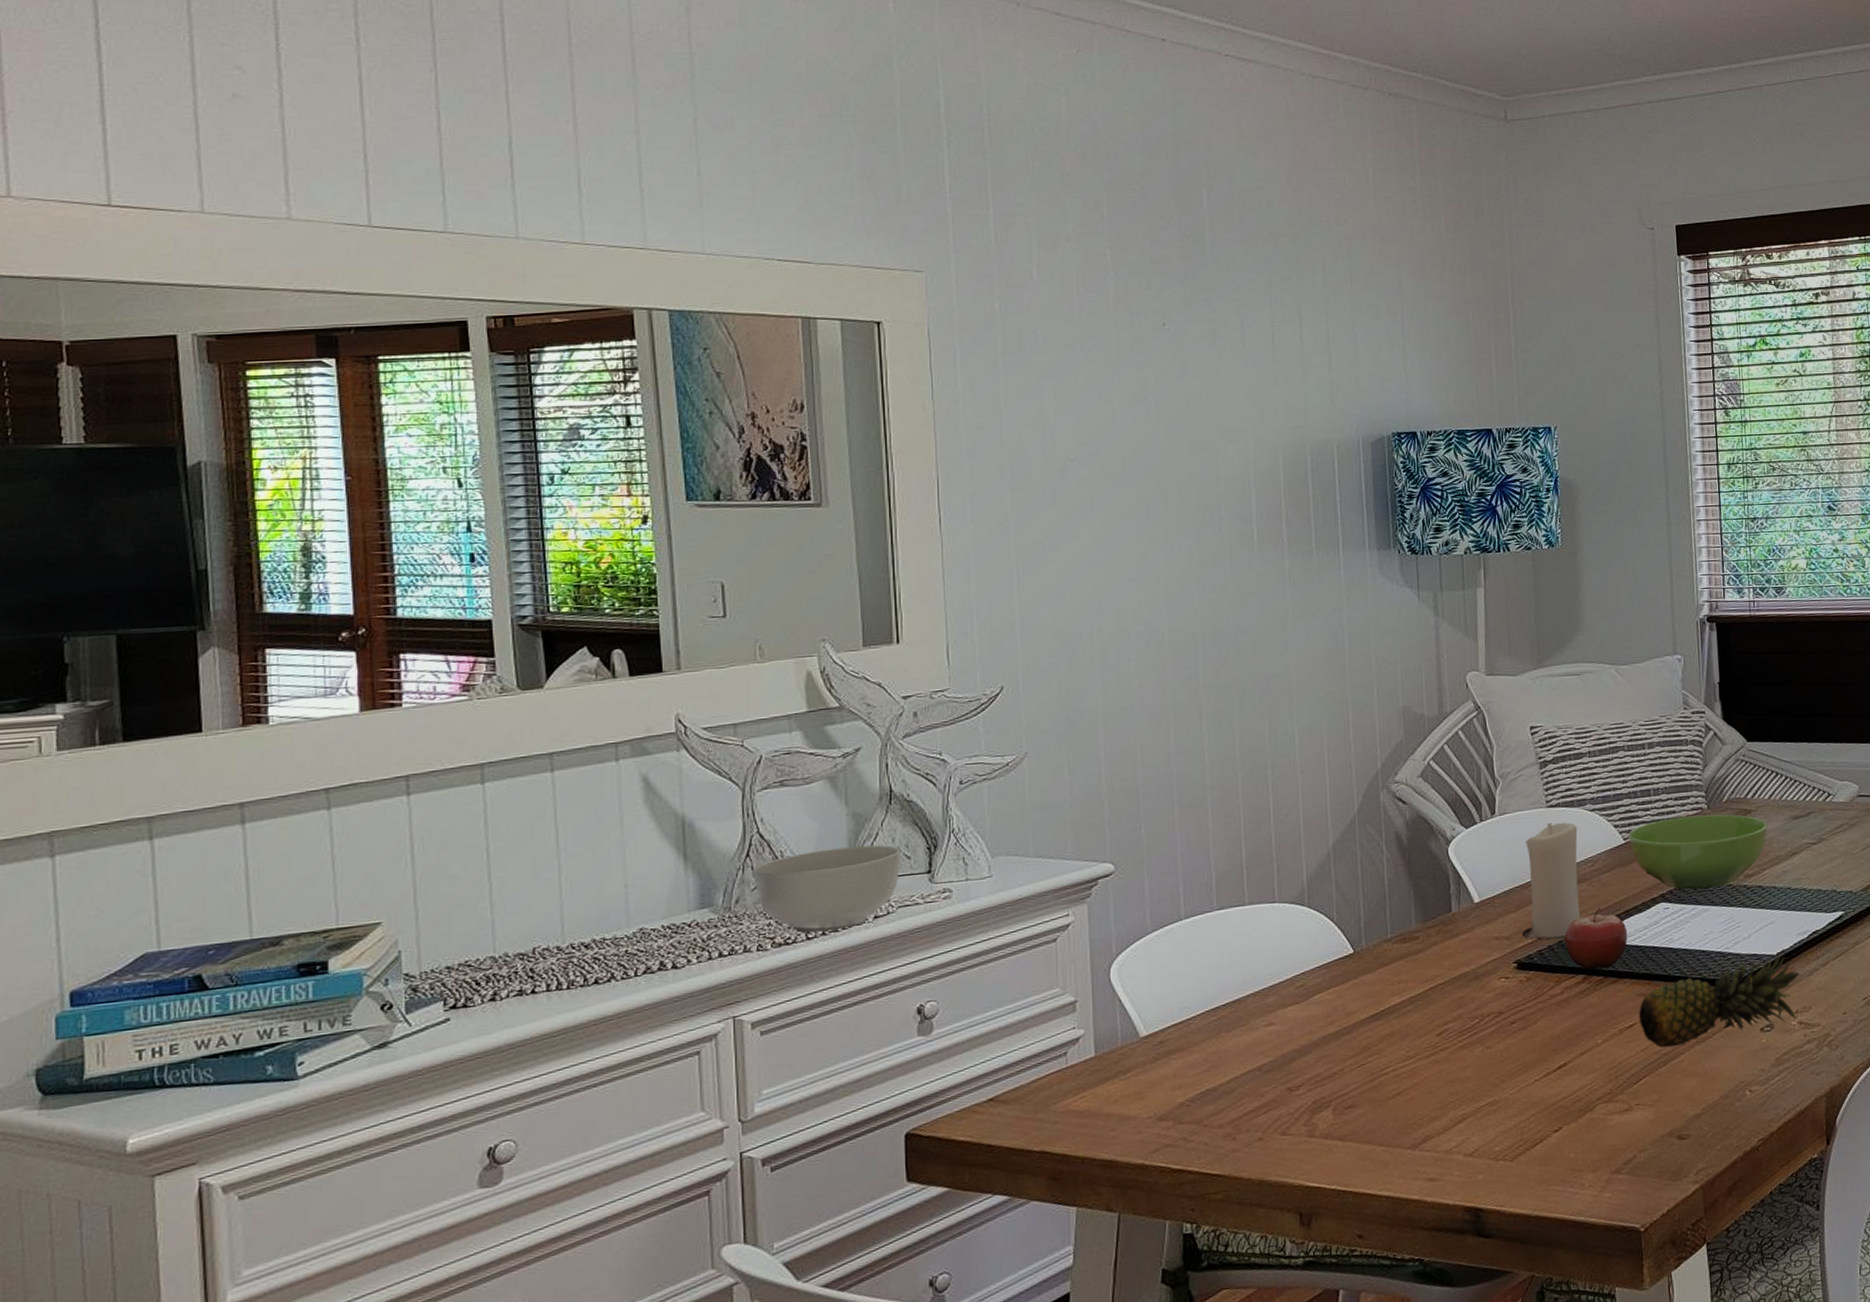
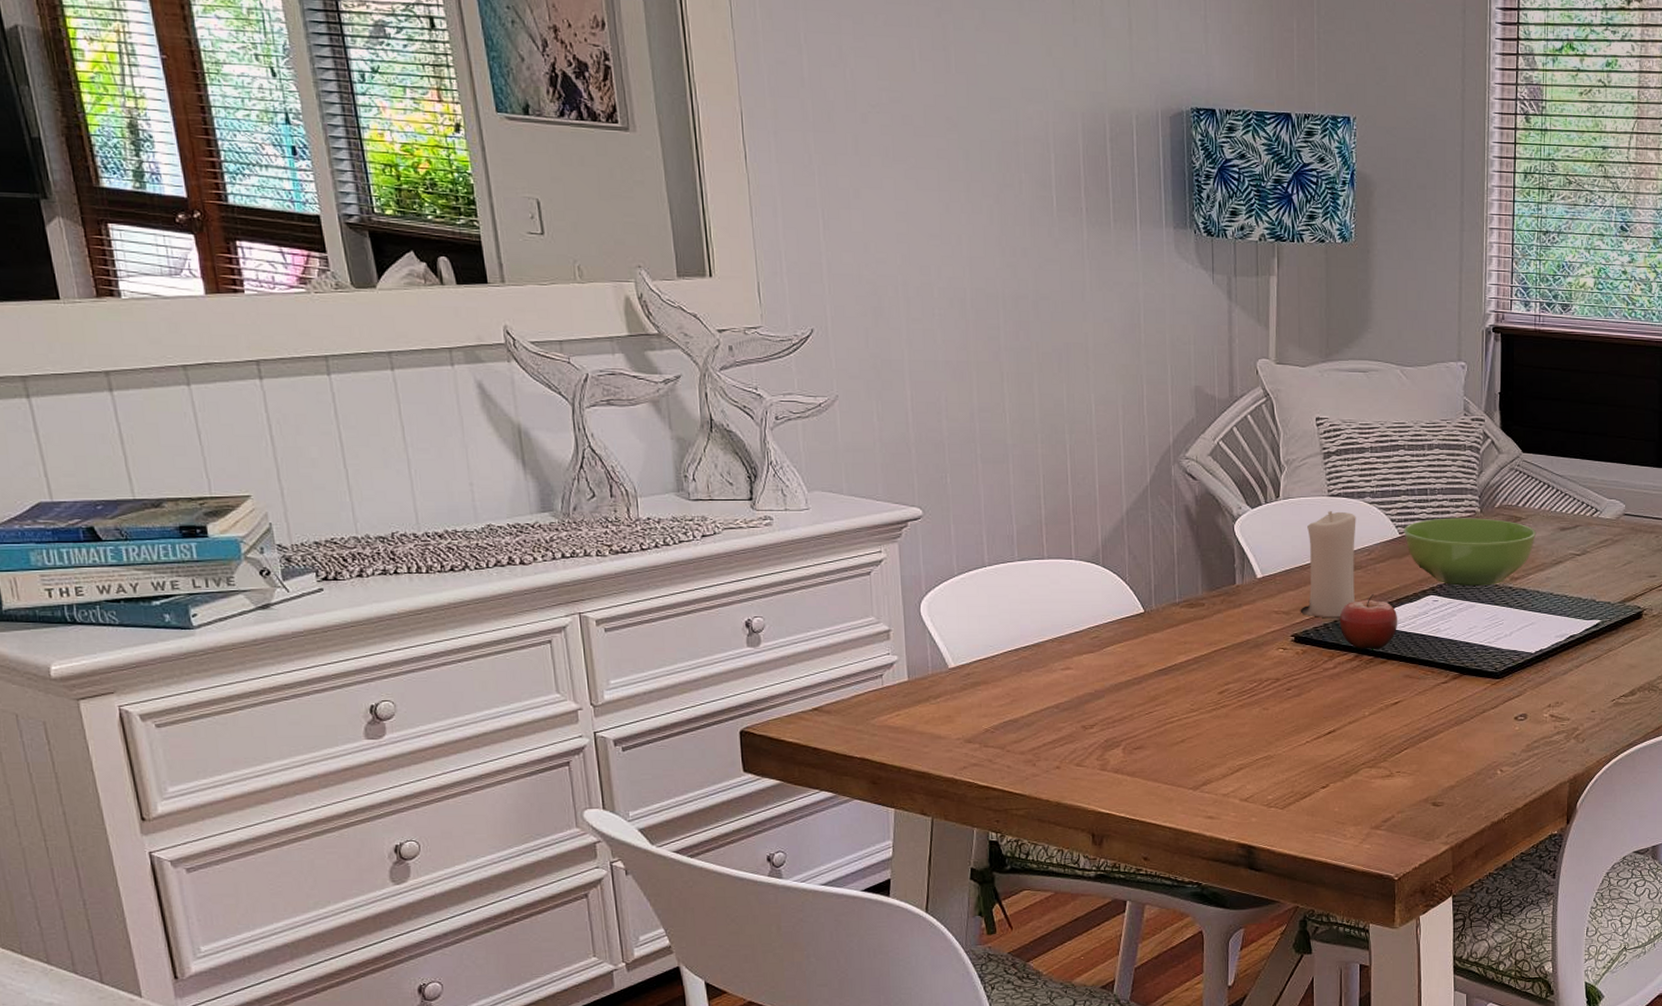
bowl: present [752,845,901,934] -> none [586,469,724,545]
fruit: present [1638,953,1799,1048] -> none [1403,652,1554,726]

